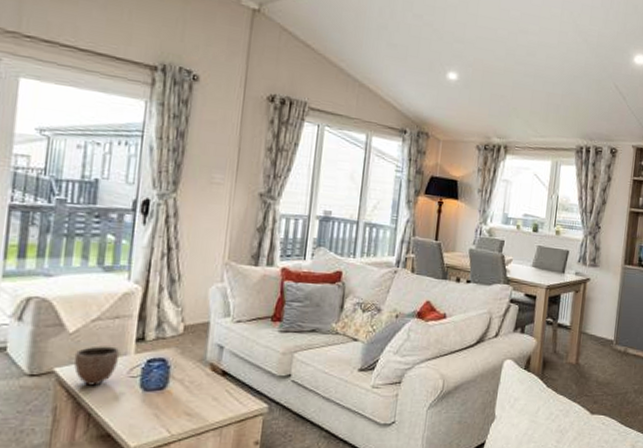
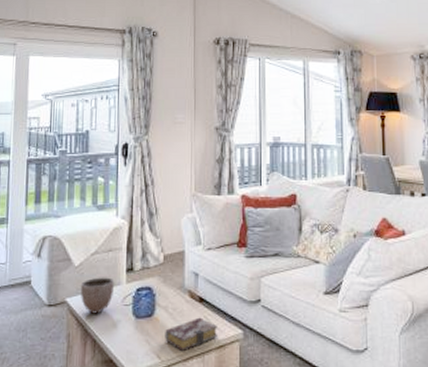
book: none [177,391,240,424] -> present [165,317,217,351]

